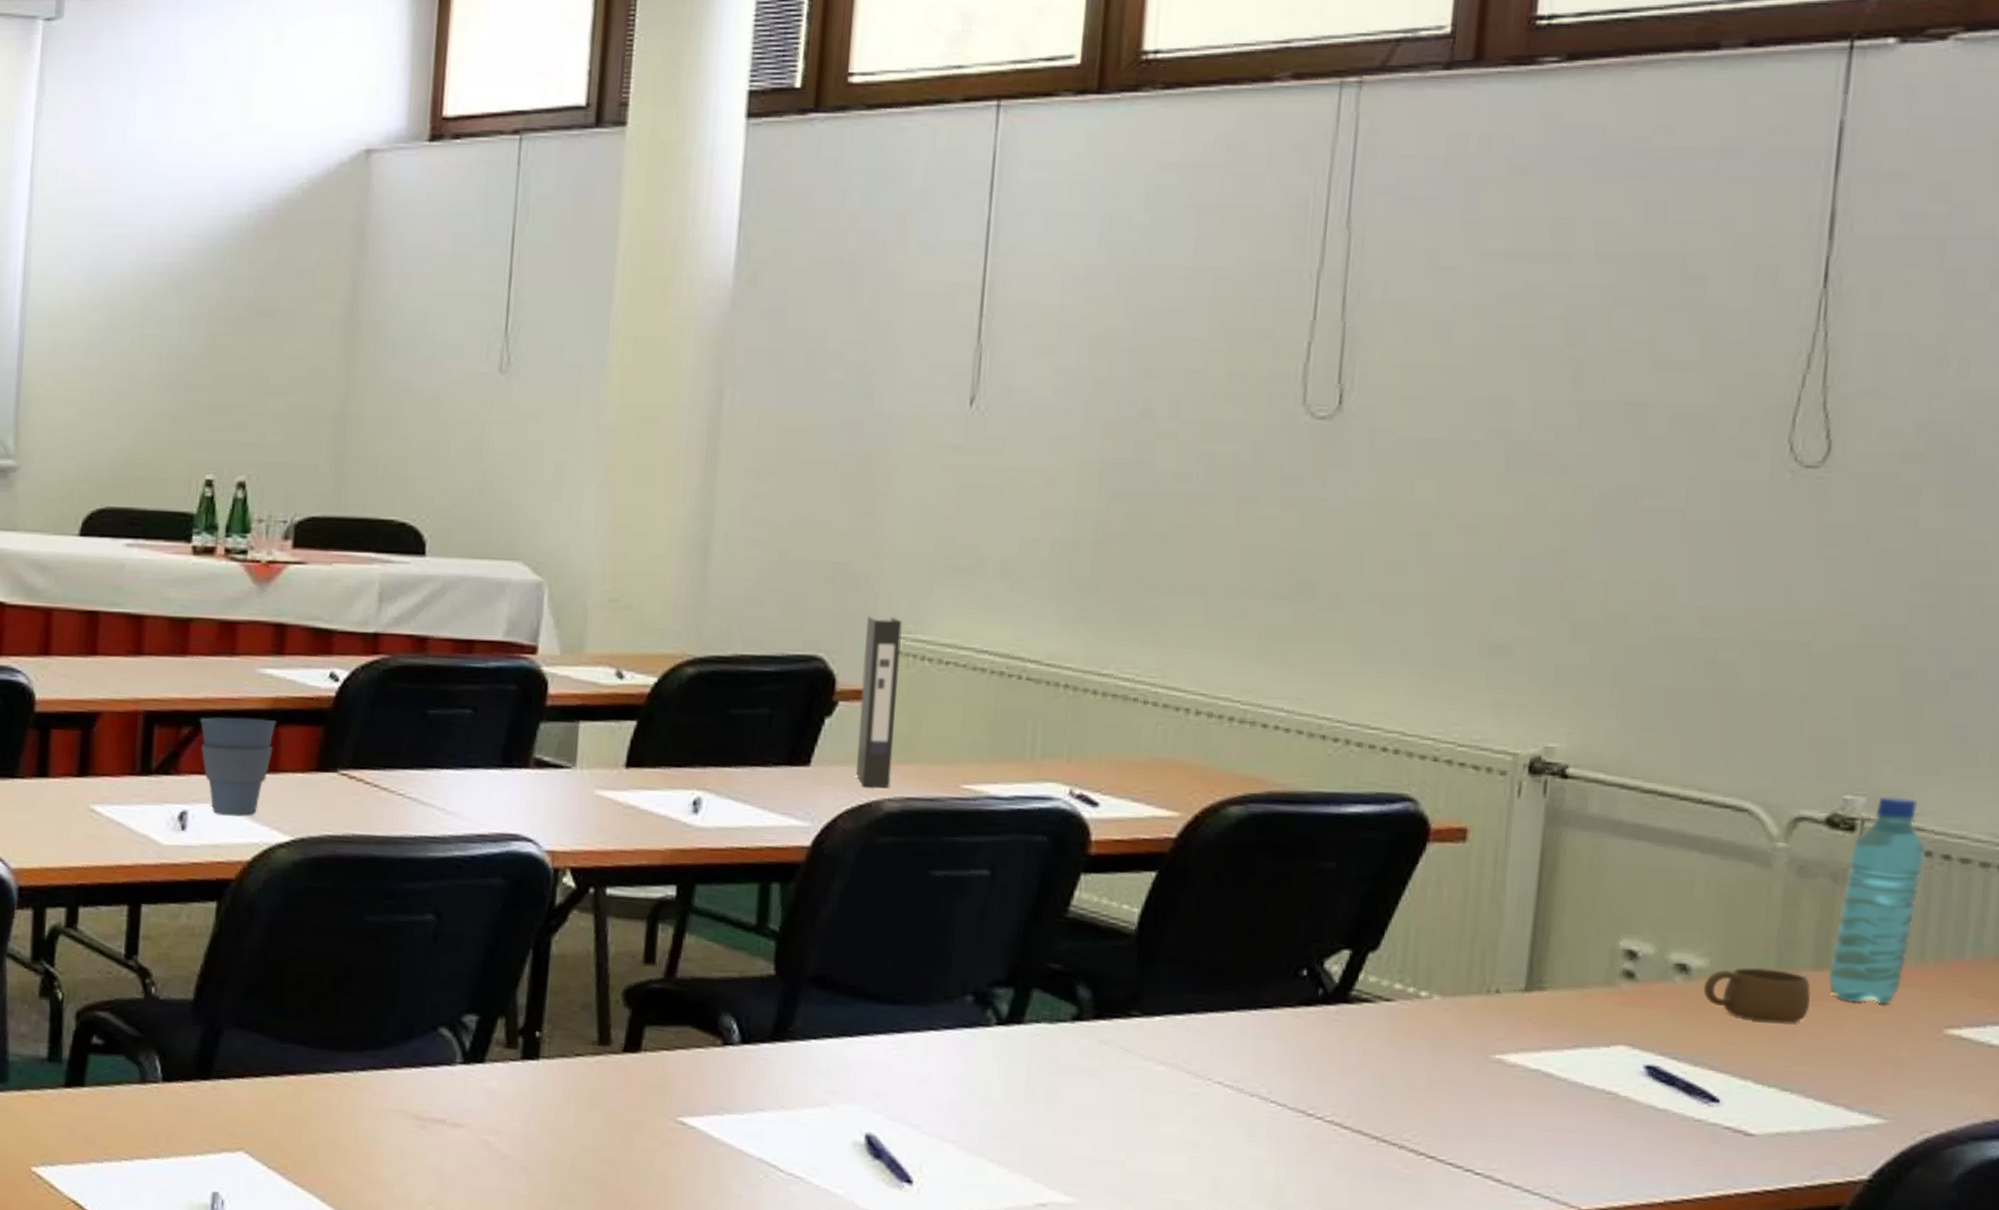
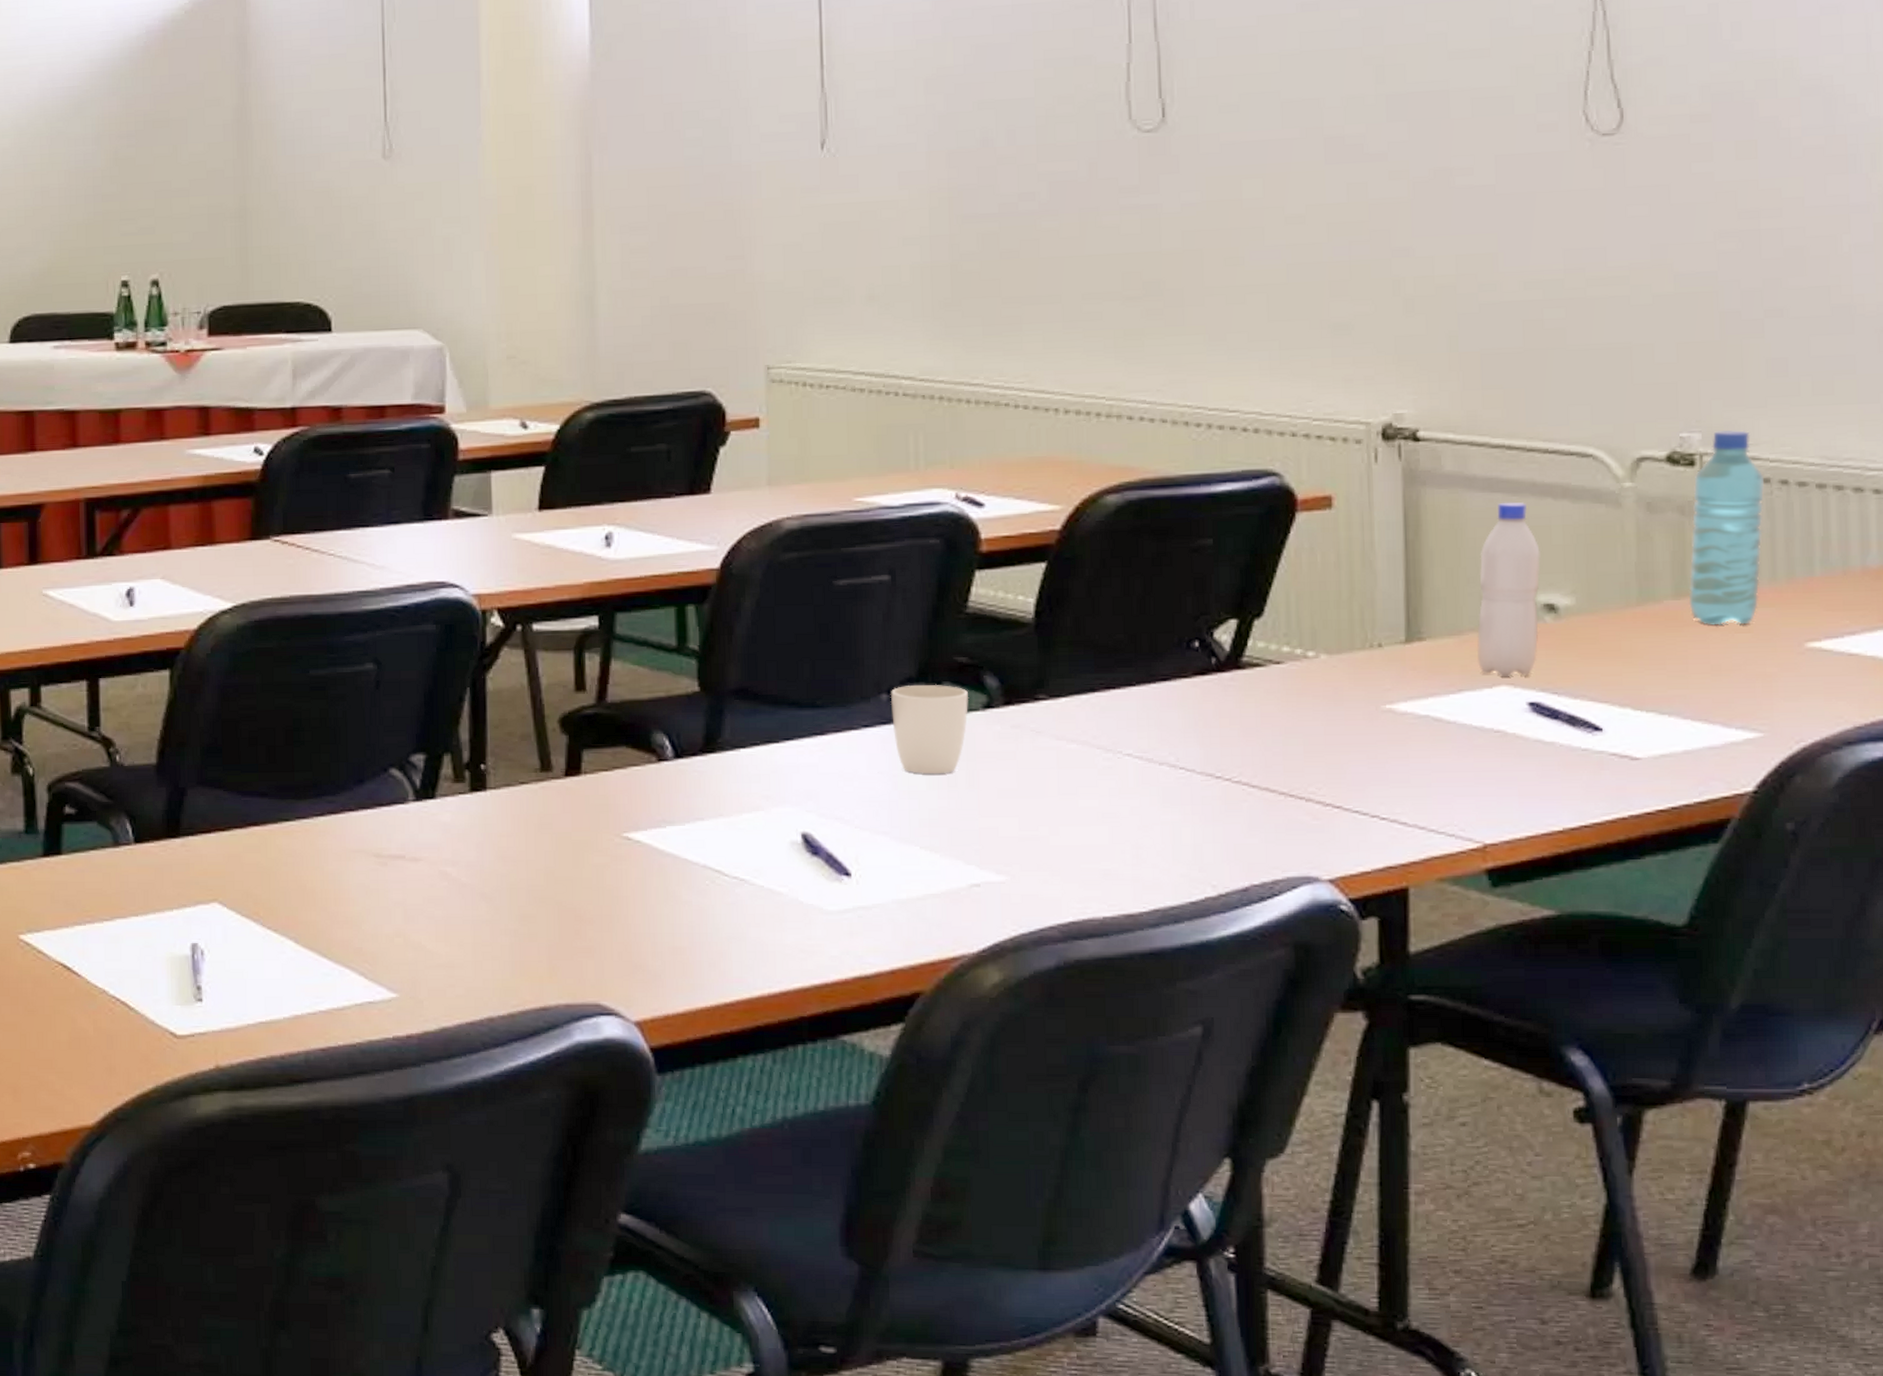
cup: present [200,716,276,818] -> none [137,496,209,590]
binder: present [856,616,902,788] -> none [749,348,787,509]
cup: none [974,989,1059,1085] -> present [890,685,969,774]
water bottle: none [1597,851,1680,1037] -> present [1476,502,1541,677]
cup: present [1703,967,1811,1023] -> none [1573,600,1675,651]

